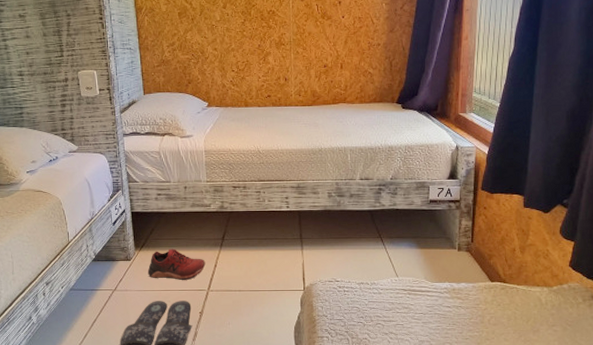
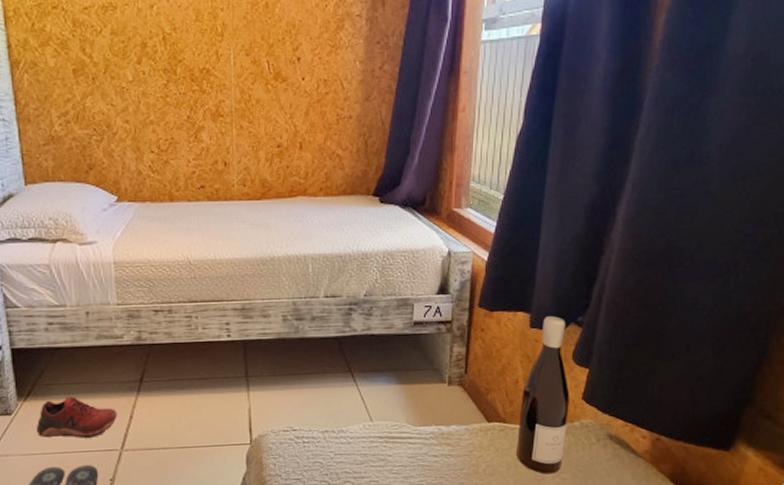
bottle: none [514,199,558,326] -> present [515,316,570,474]

